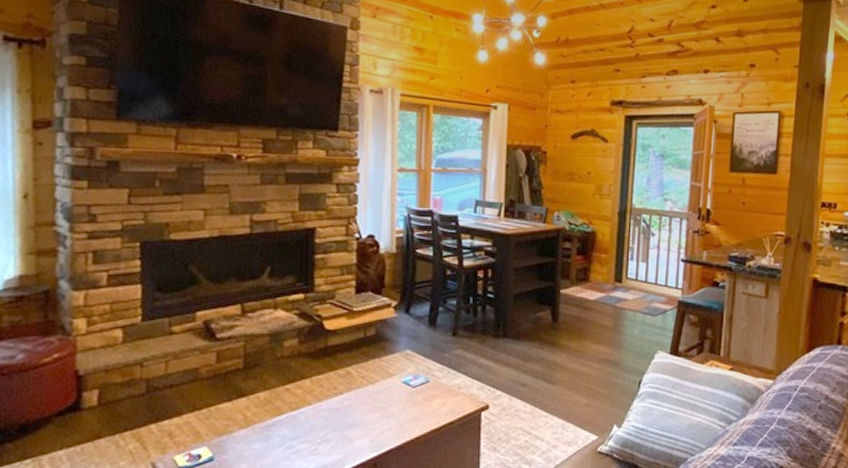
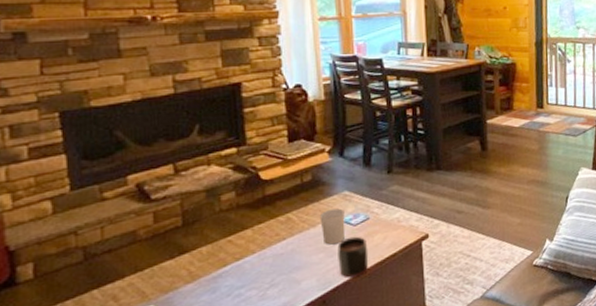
candle holder: none [379,367,405,405] -> present [319,208,346,245]
mug: none [393,399,425,442] -> present [337,236,369,278]

